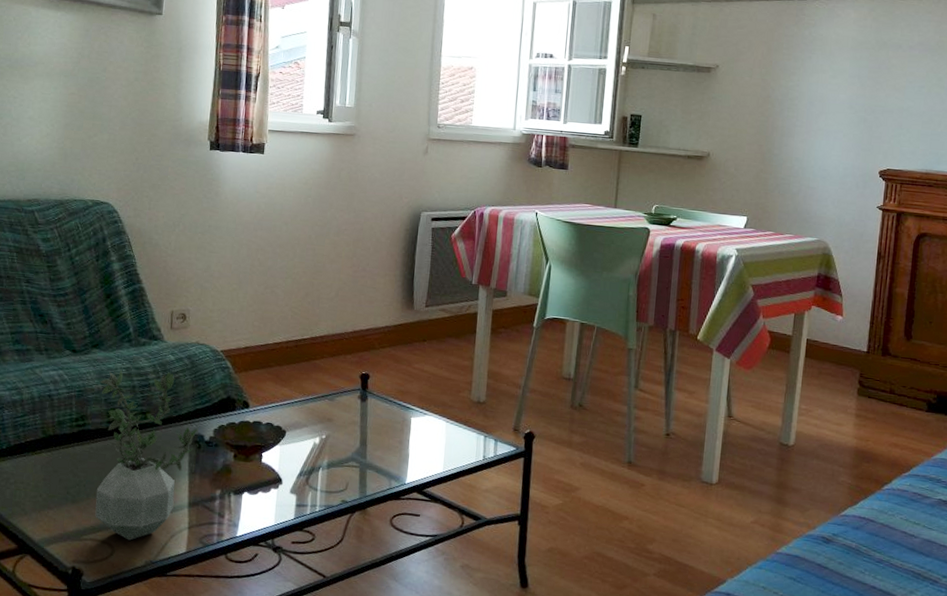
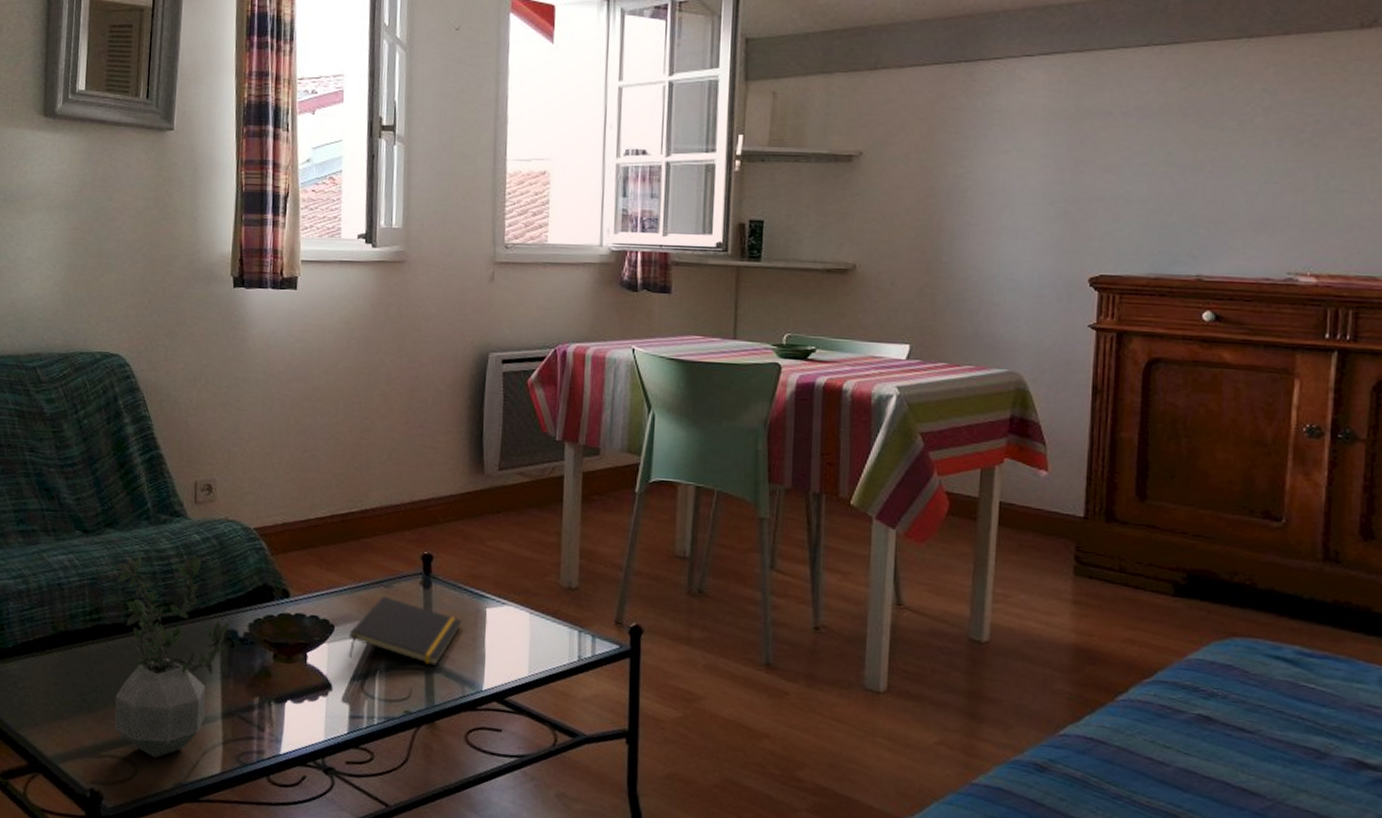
notepad: none [297,407,391,465] -> present [349,595,462,667]

